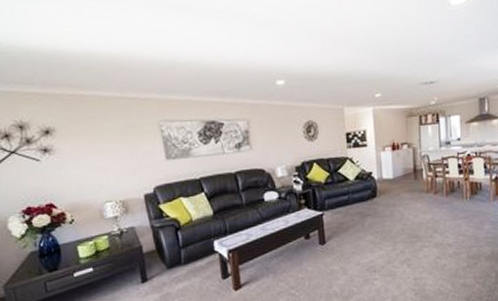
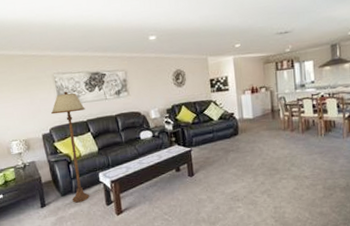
floor lamp: none [156,142,202,277] -> present [51,91,89,203]

